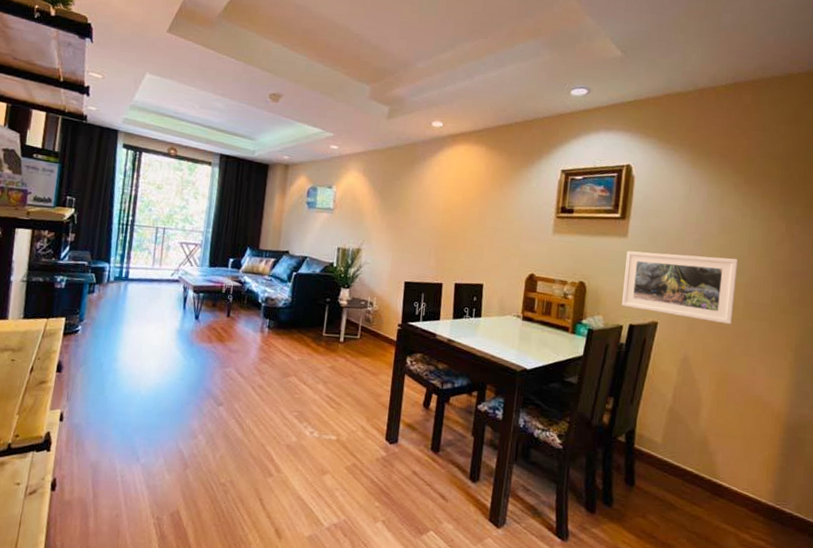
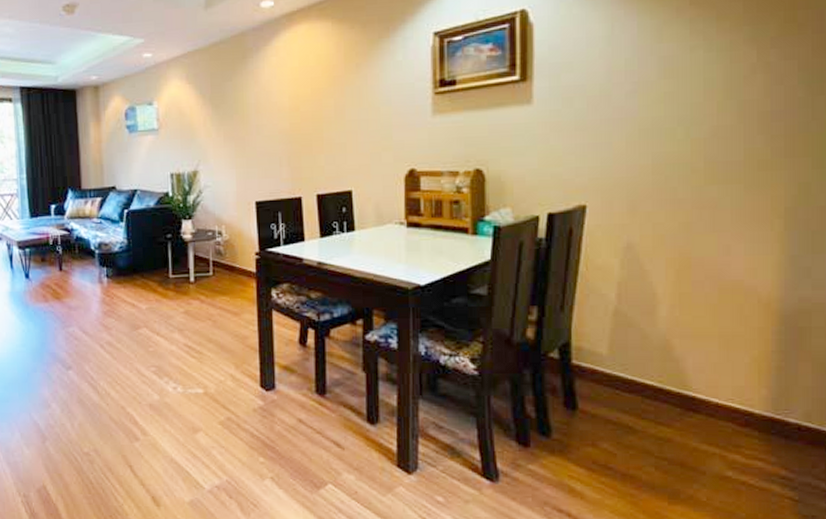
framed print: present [621,250,739,325] -> none [533,108,692,195]

